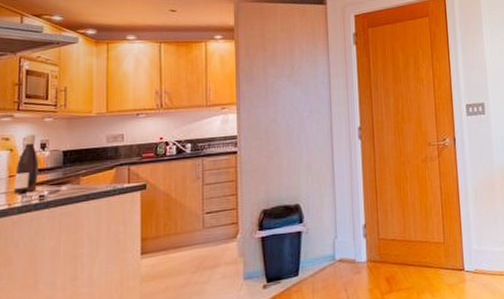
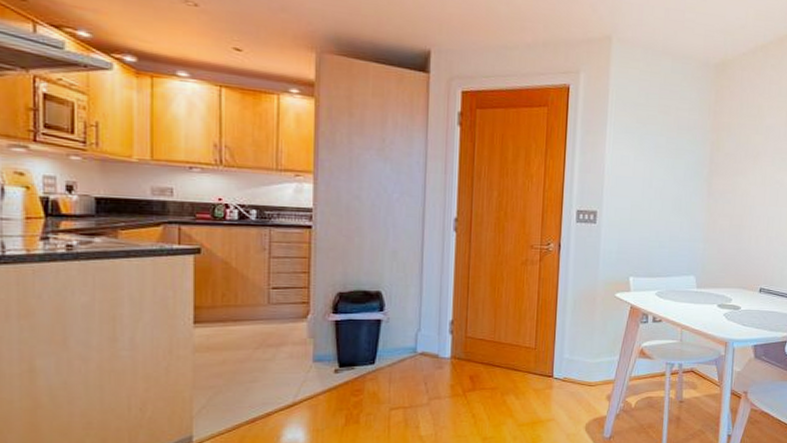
bottle: present [13,134,39,194] -> none [32,172,65,240]

